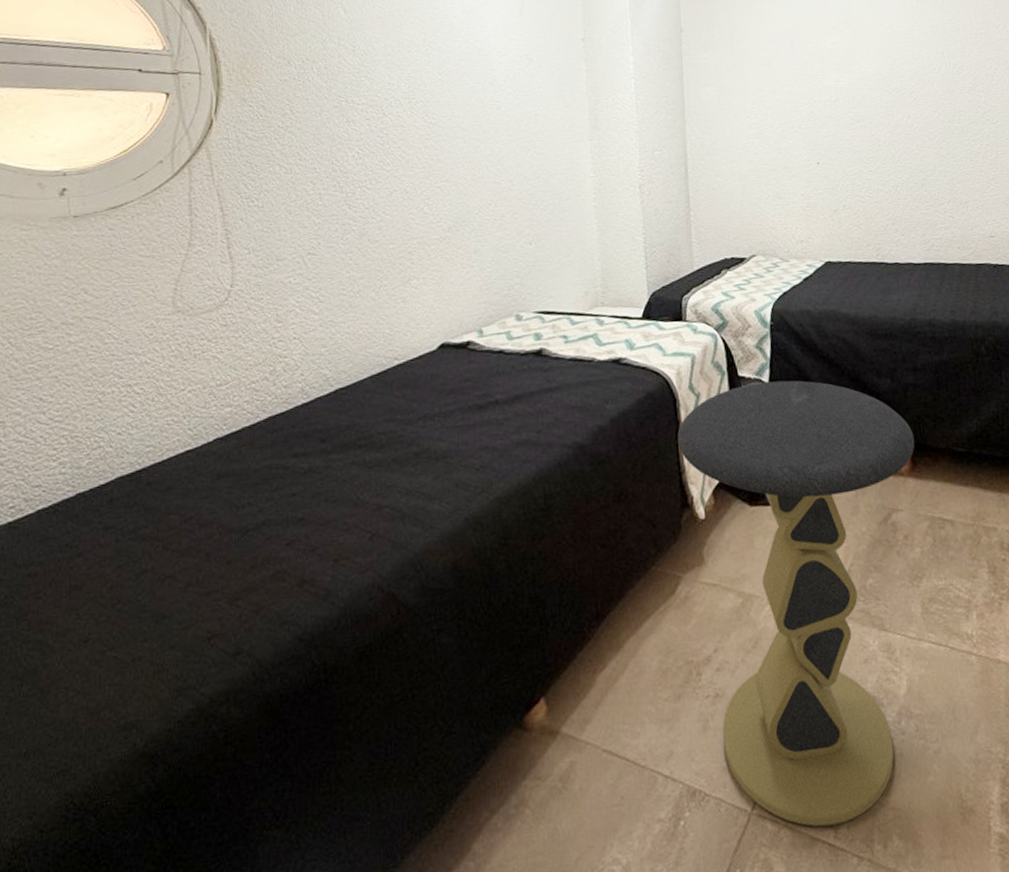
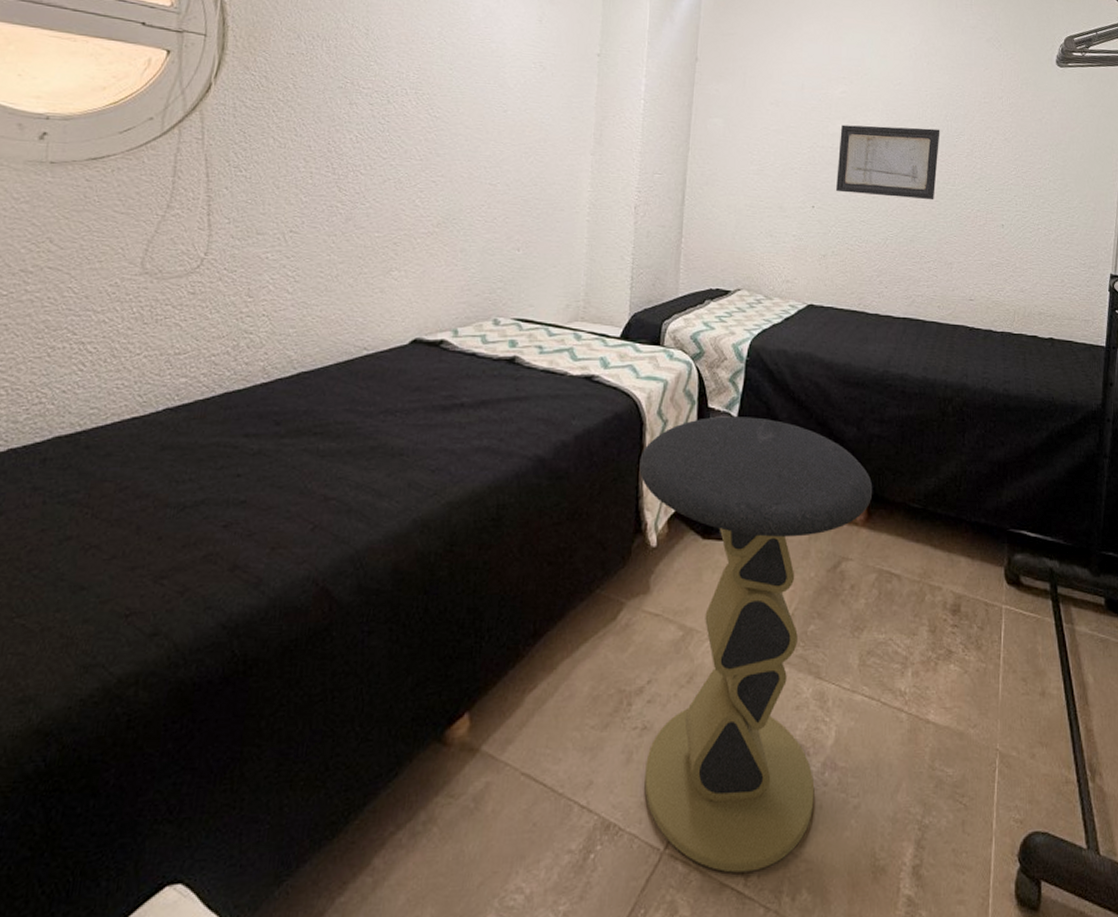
wall art: none [836,67,941,145] -> present [836,124,940,200]

